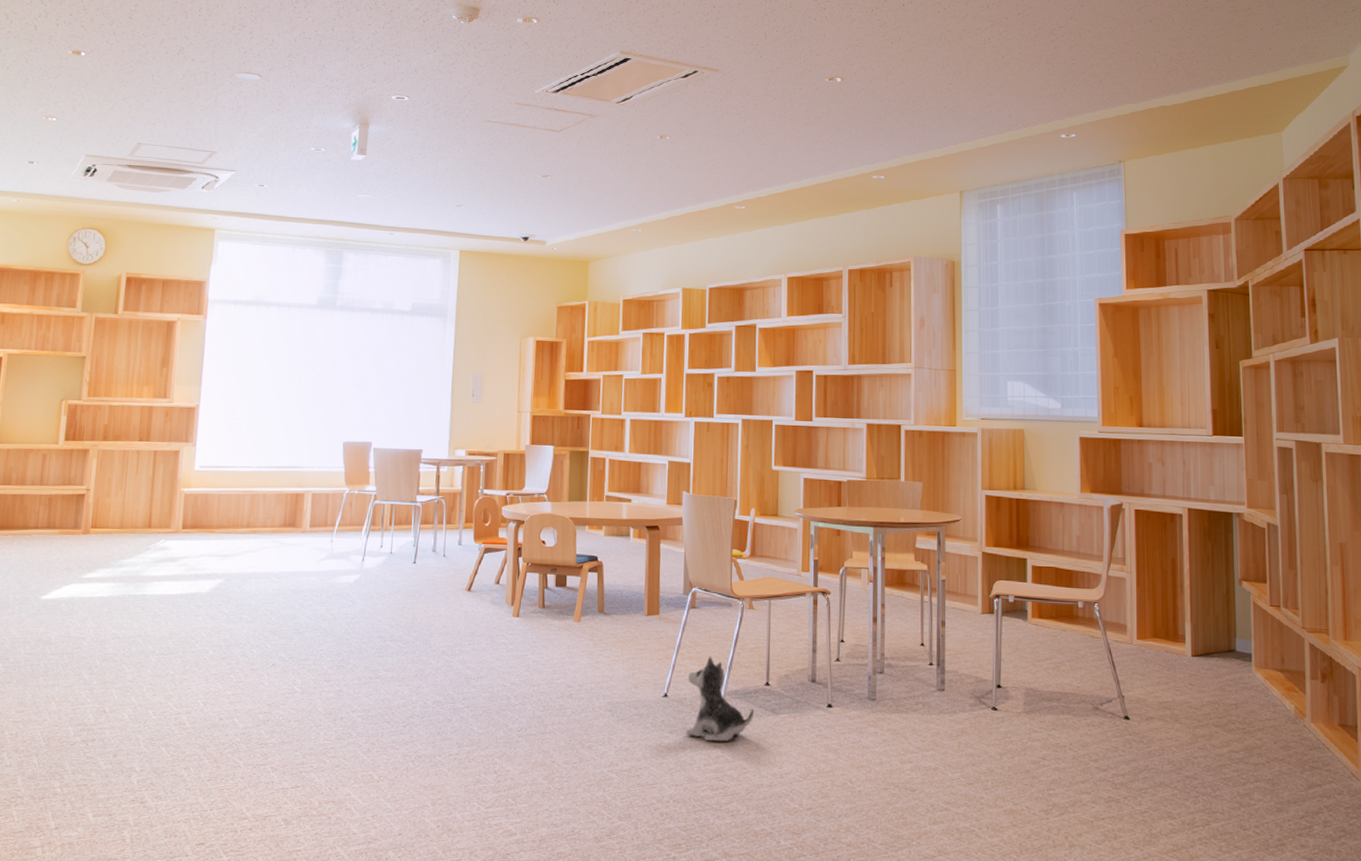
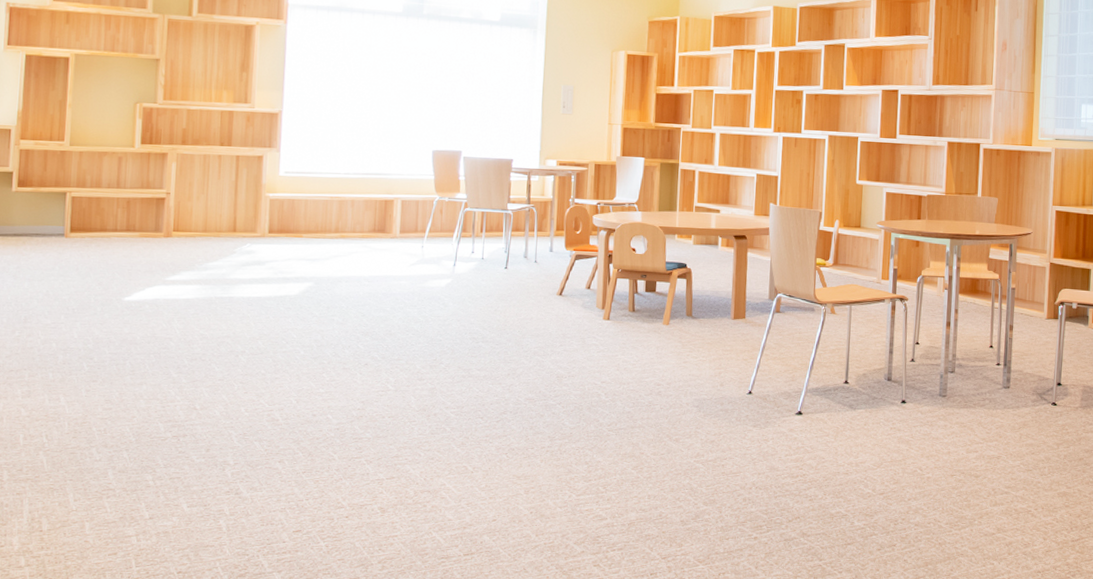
plush toy: present [685,656,755,742] -> none [768,356,834,435]

